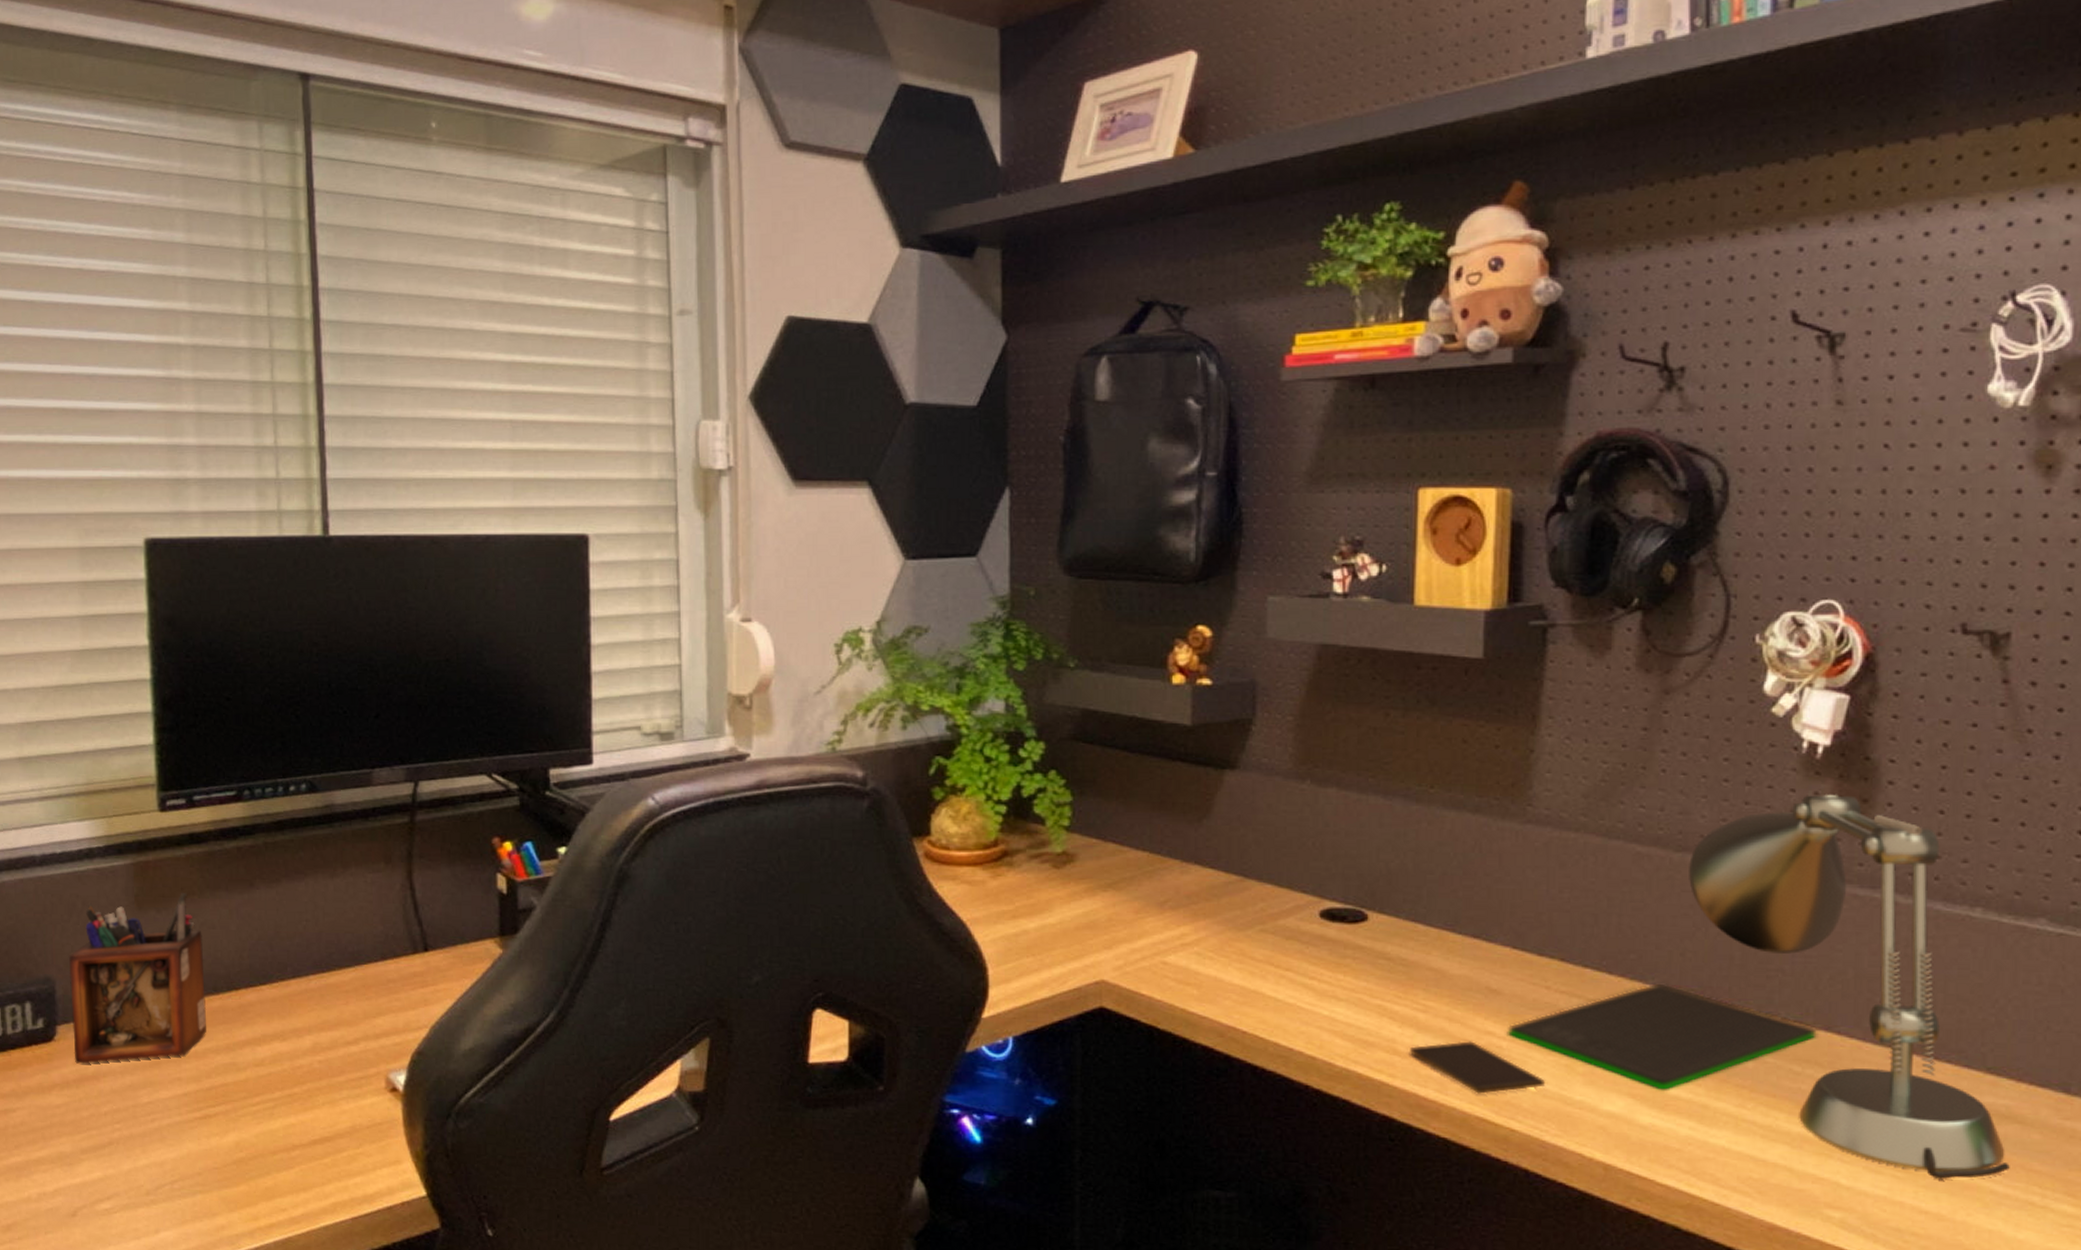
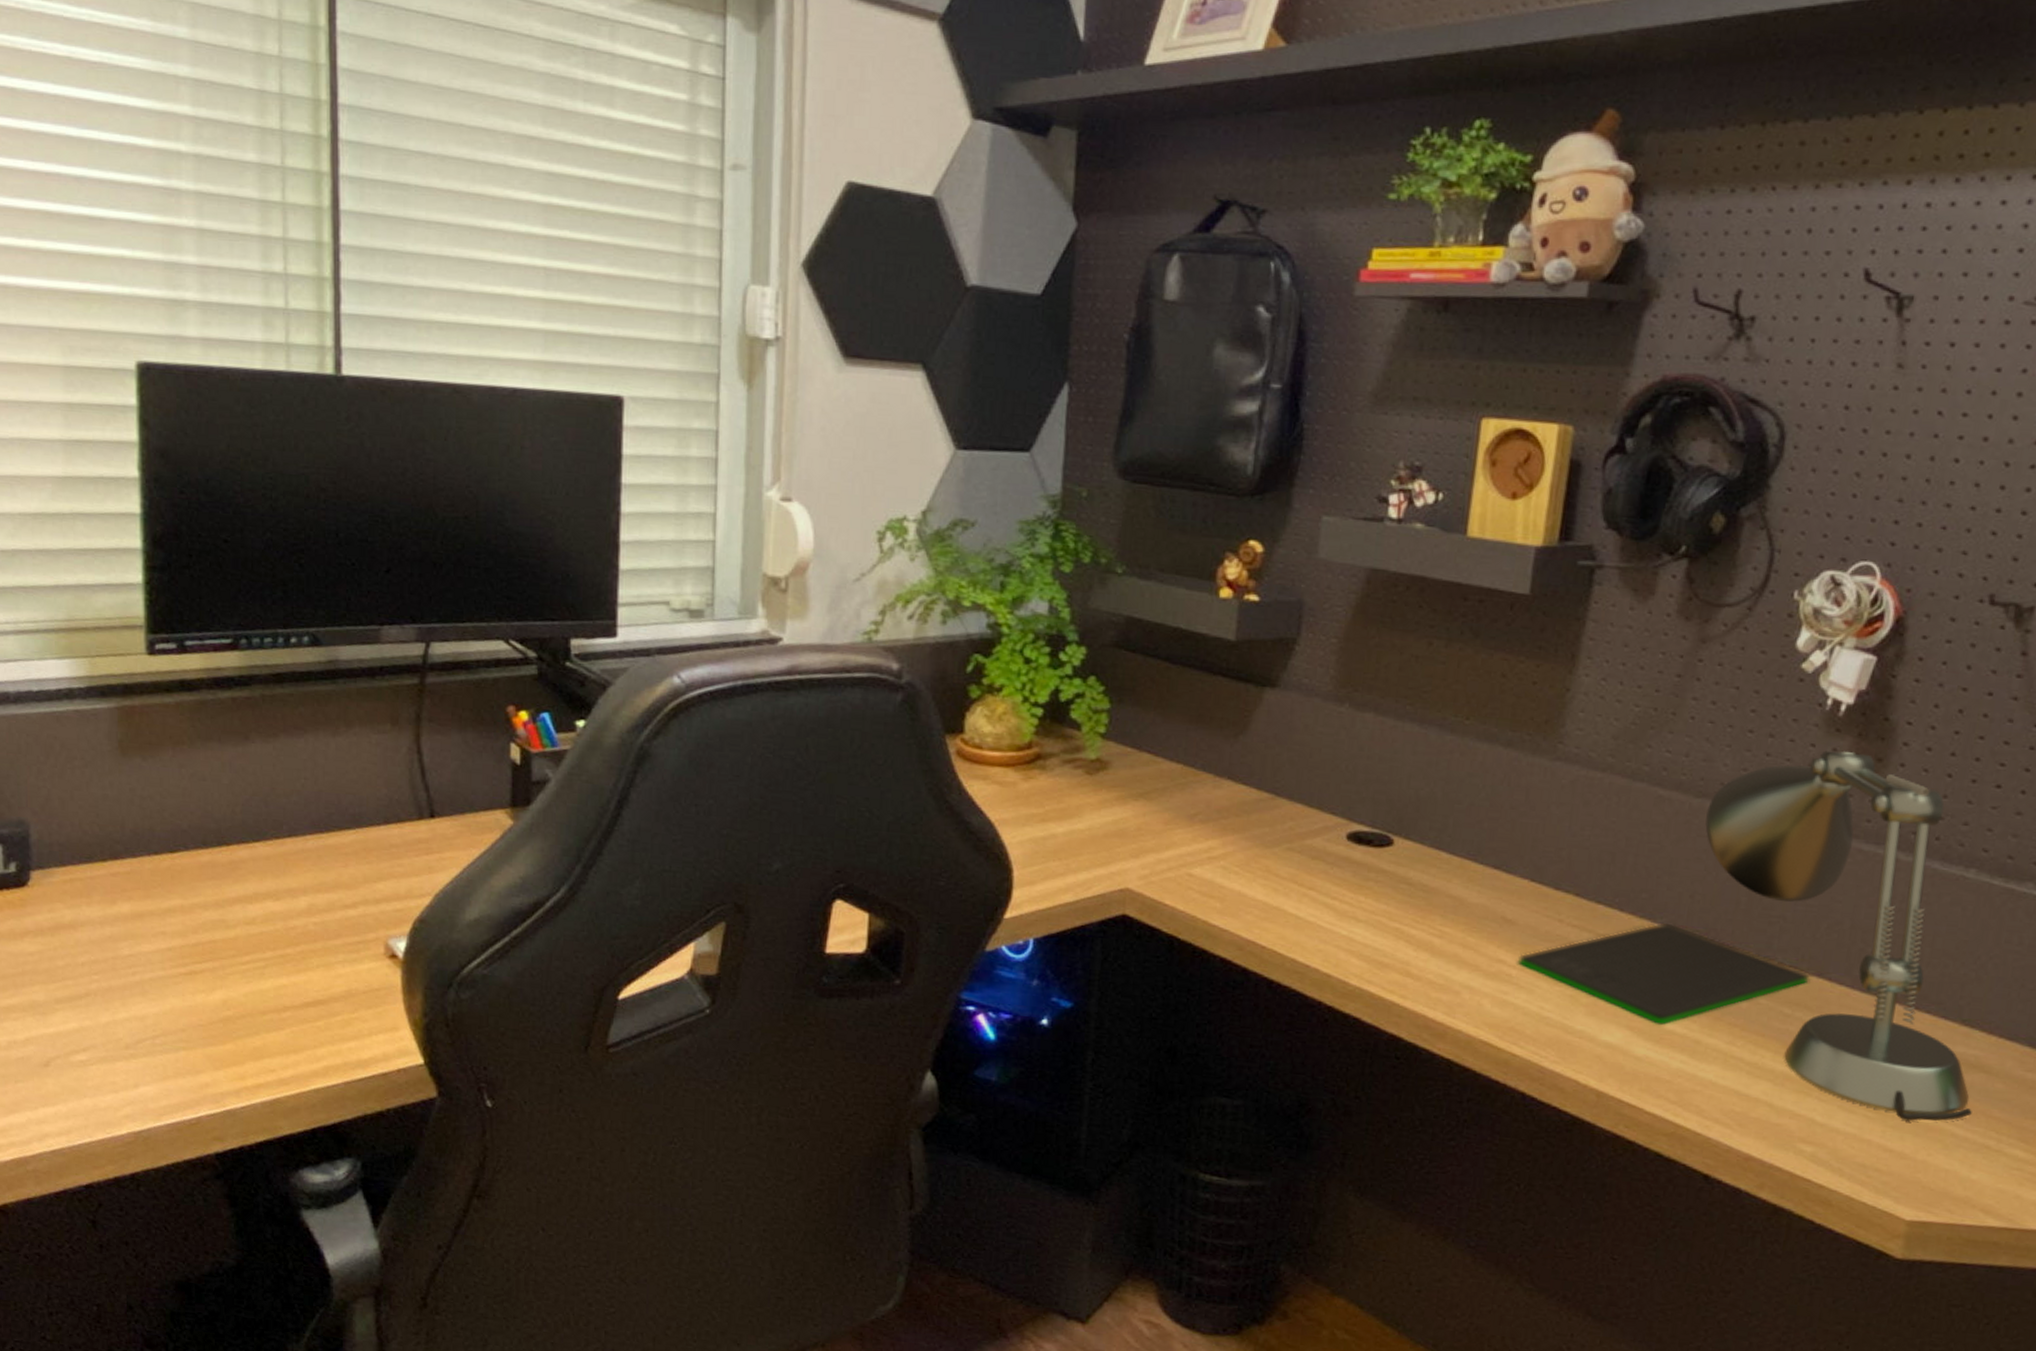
desk organizer: present [68,893,206,1064] -> none [44,741,194,912]
smartphone: present [1409,1041,1545,1094] -> none [1421,967,1549,1019]

